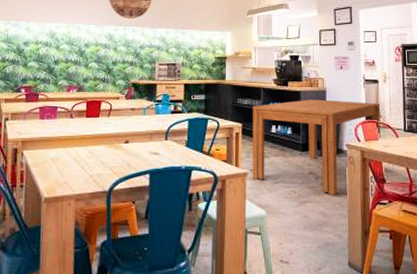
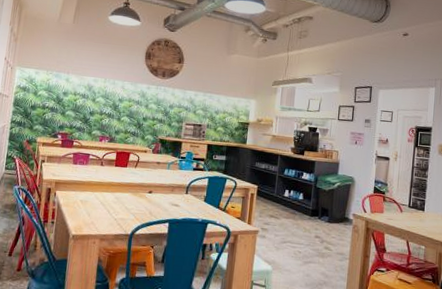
dining table: present [252,99,381,196] -> none [262,169,389,260]

